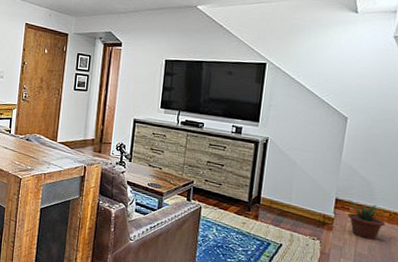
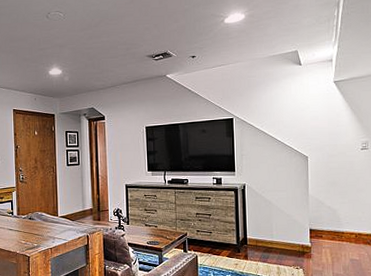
potted plant: present [347,199,392,240] -> none [319,228,357,261]

